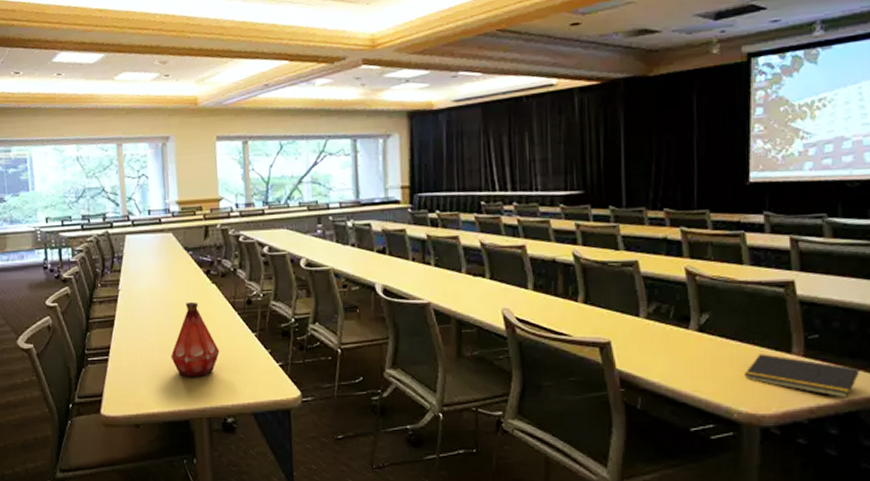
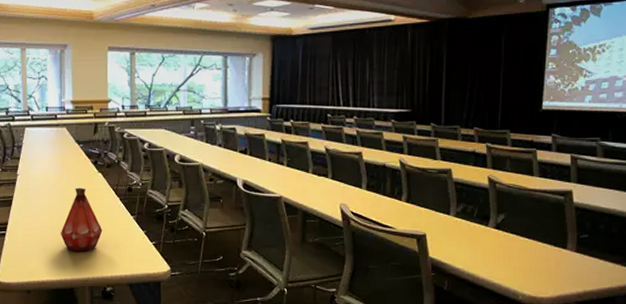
notepad: present [744,354,860,398] -> none [529,248,618,286]

